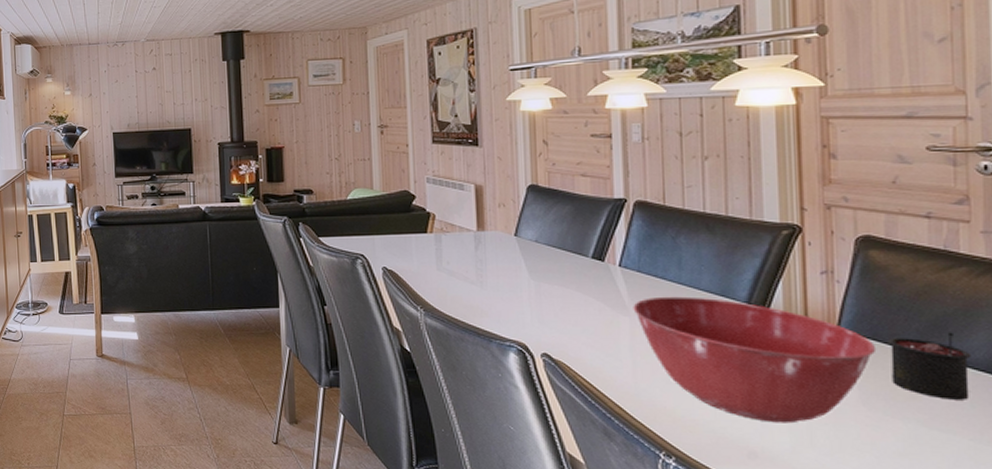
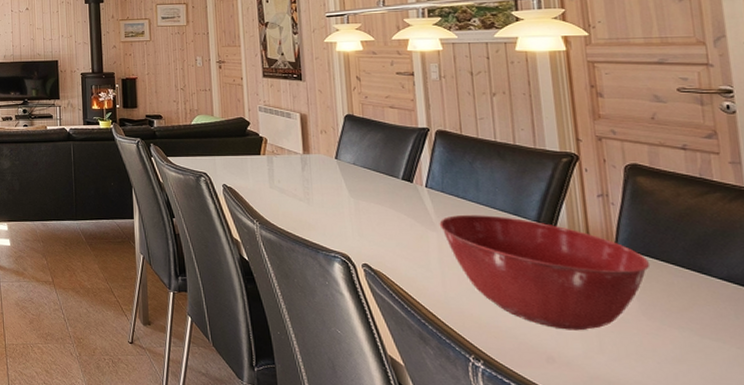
candle: present [888,332,972,400] -> none [660,250,734,312]

